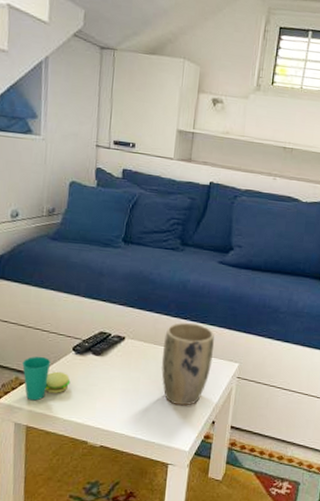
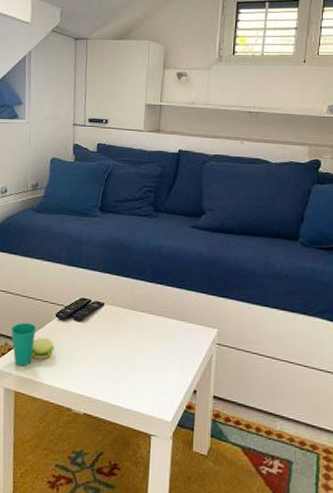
plant pot: present [161,322,215,406] -> none [140,287,191,374]

